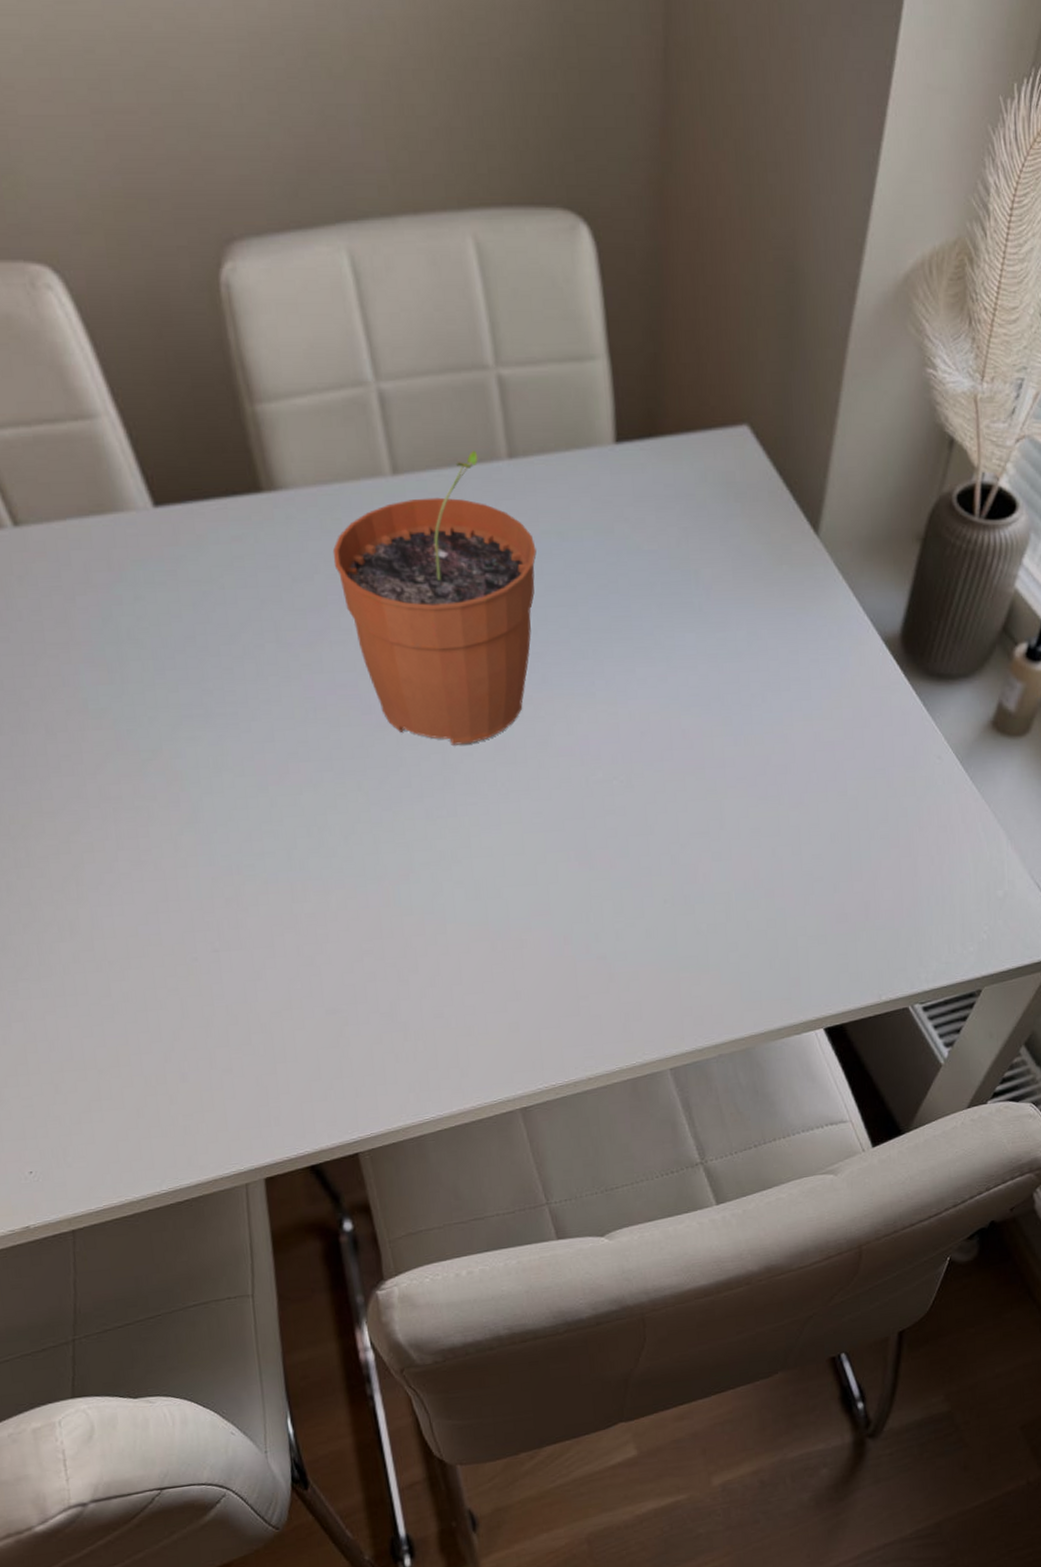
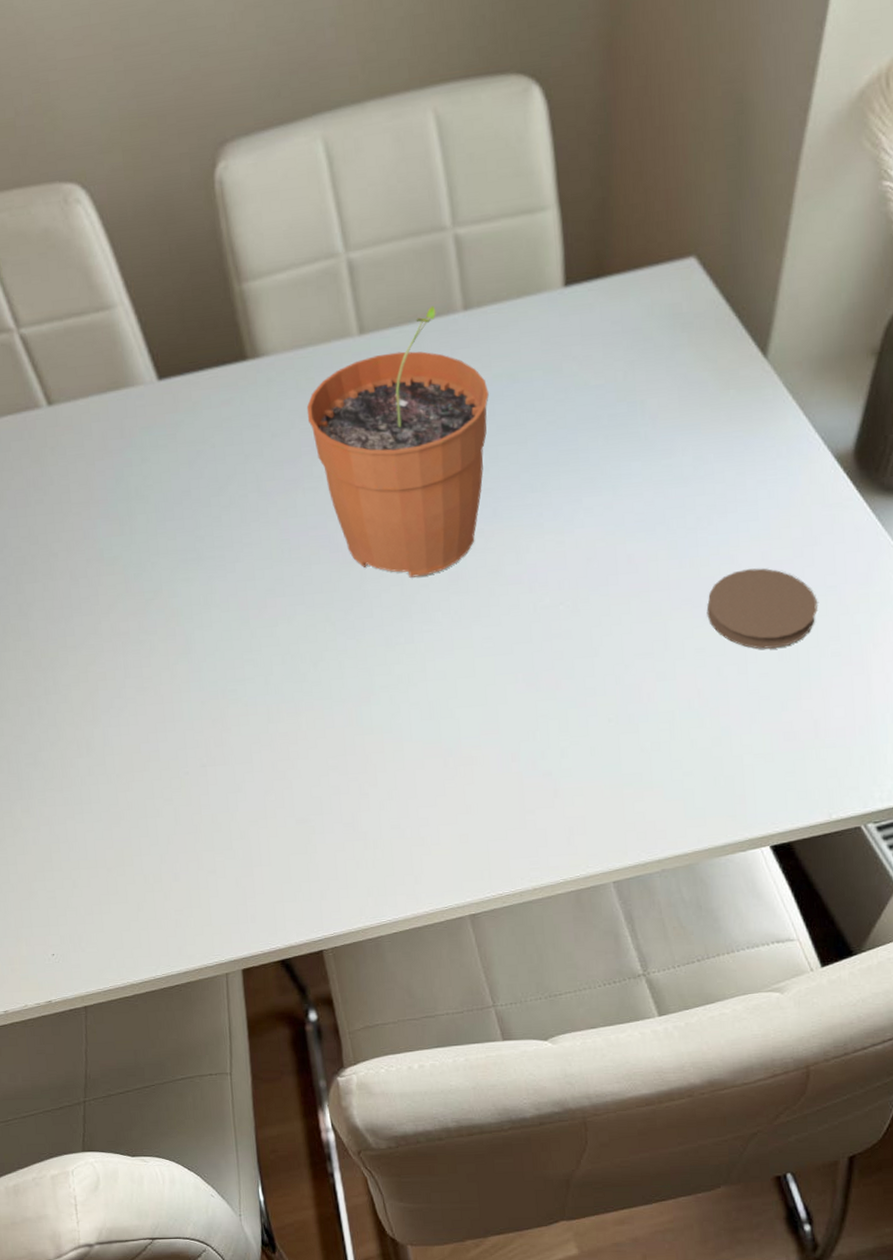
coaster: none [761,748,867,830] -> present [706,568,817,649]

